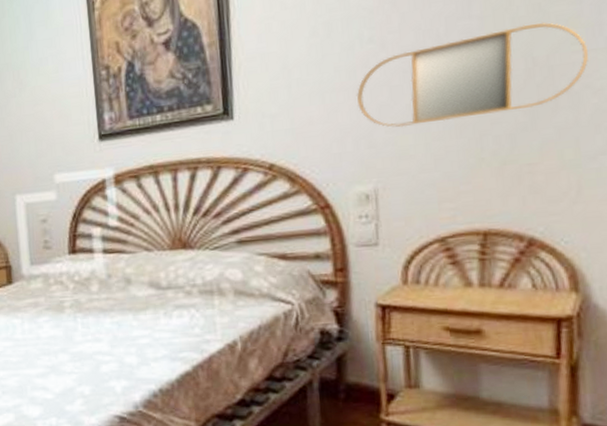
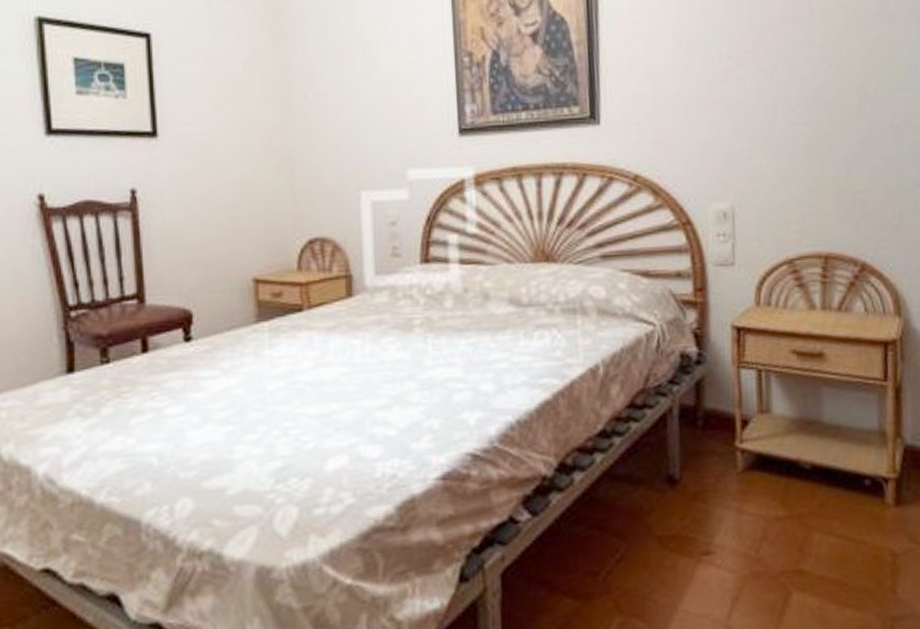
home mirror: present [356,22,588,128] -> none [715,58,907,147]

